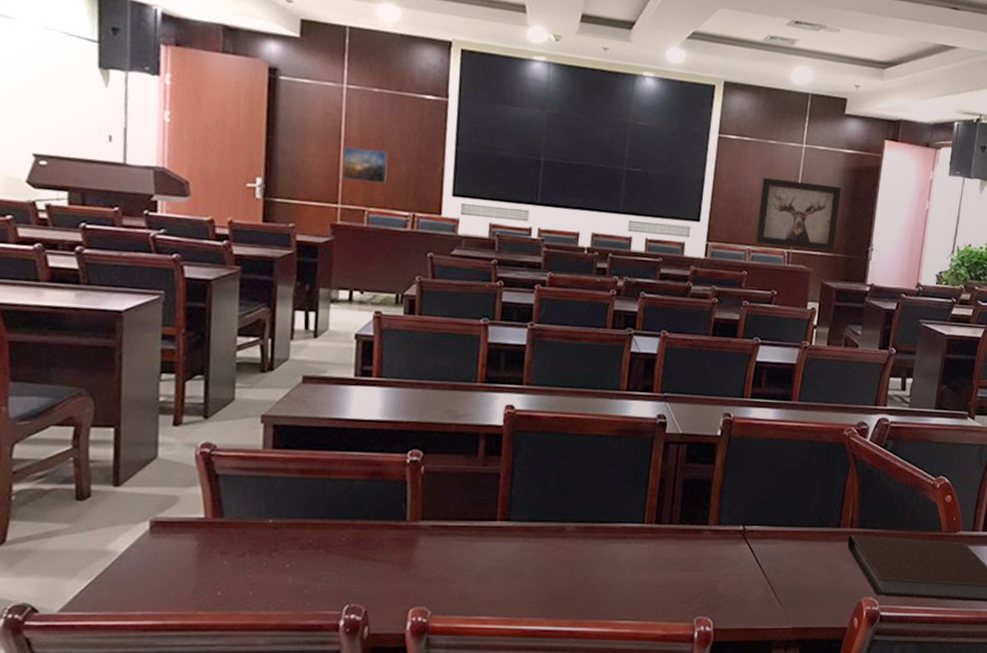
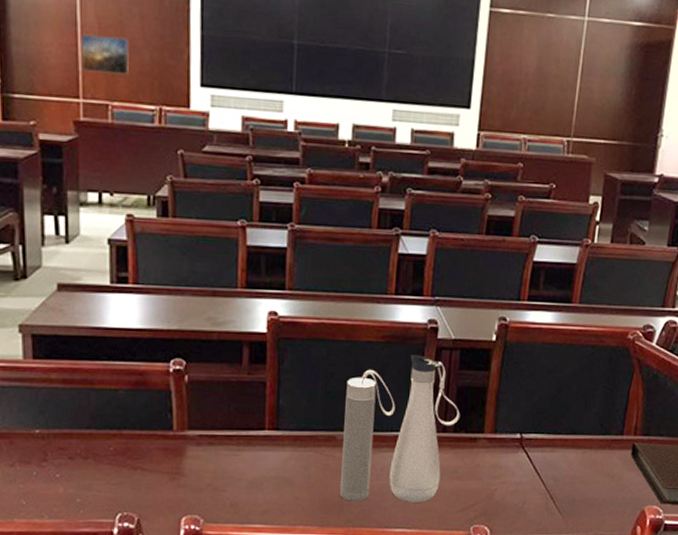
water bottle: none [568,448,686,594] -> present [340,355,461,503]
wall art: present [755,178,841,252] -> none [532,57,628,139]

